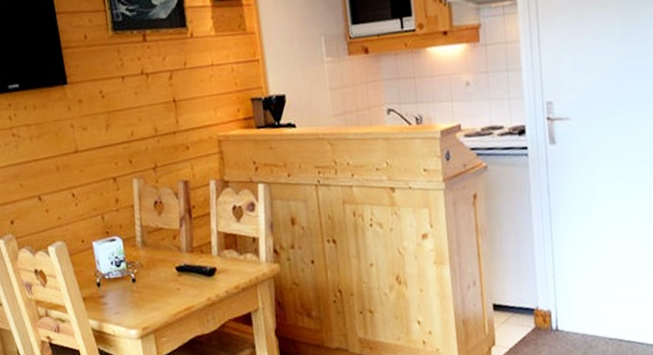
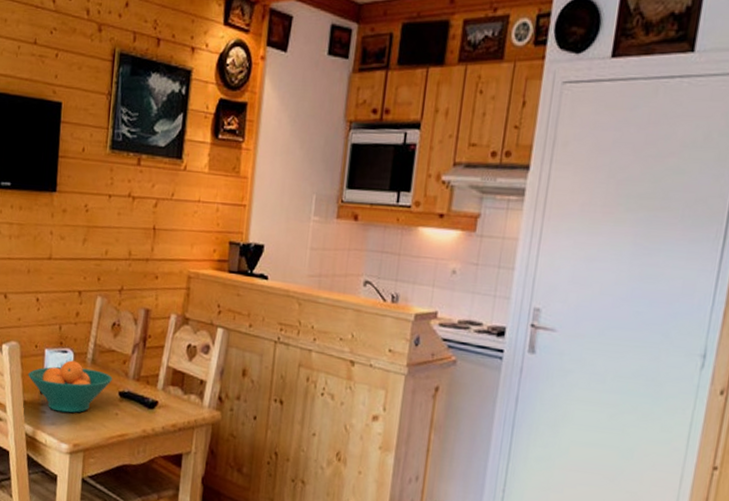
fruit bowl: none [80,247,167,300] -> present [28,360,113,413]

